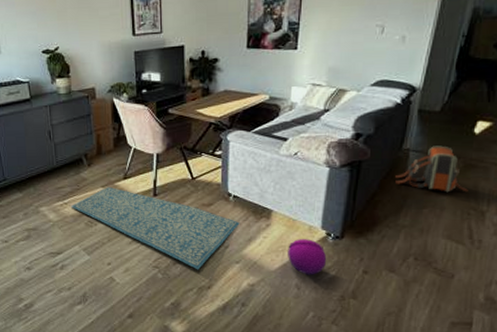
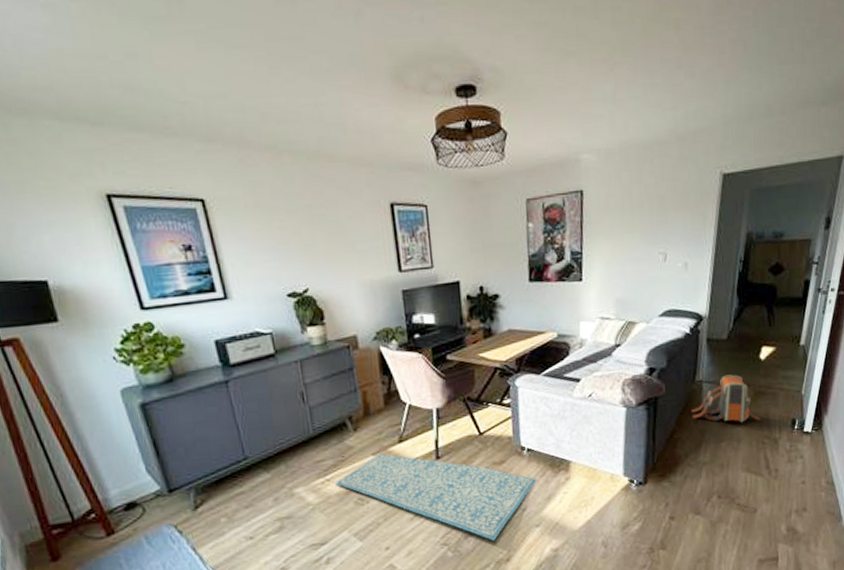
ball: present [288,239,327,275] -> none [590,489,632,530]

